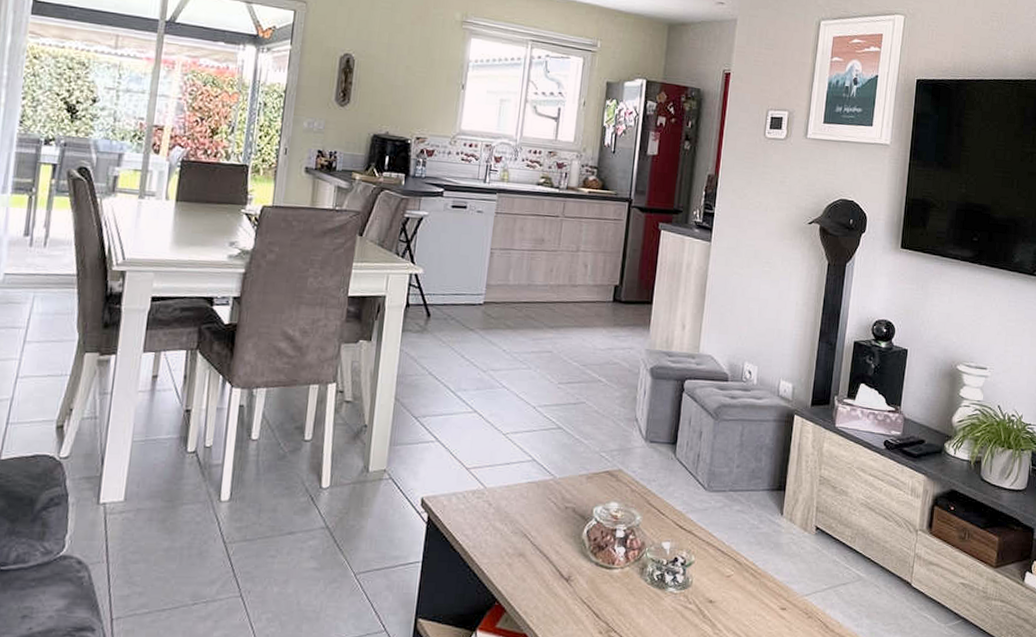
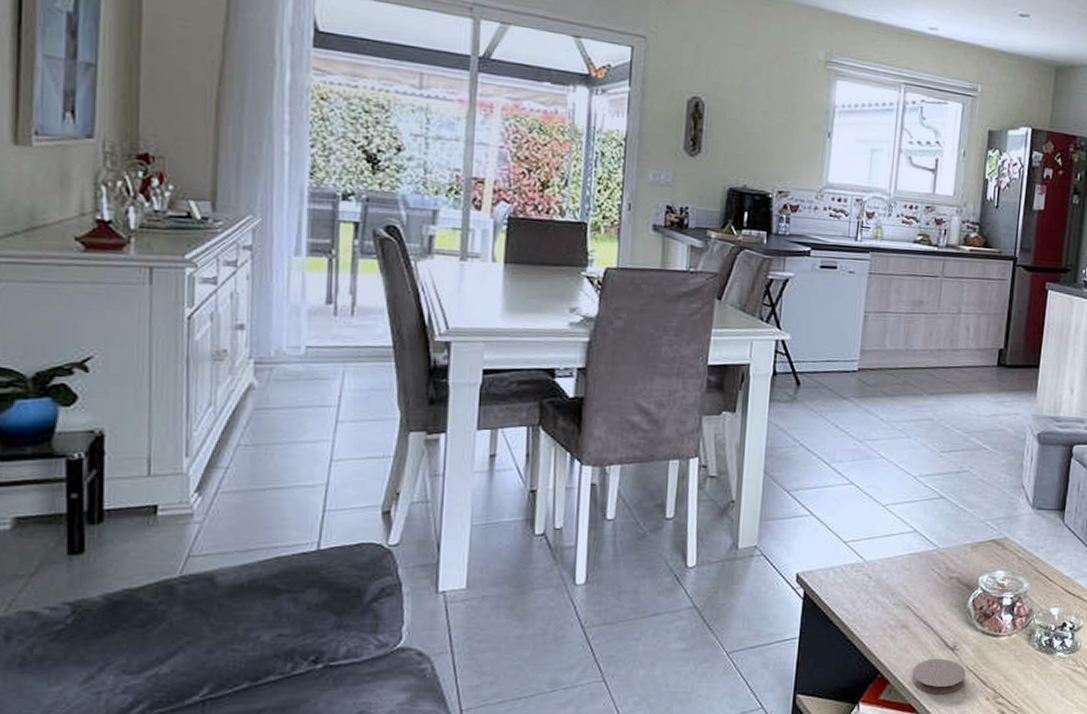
coaster: none [527,588,580,625] -> present [912,658,966,694]

